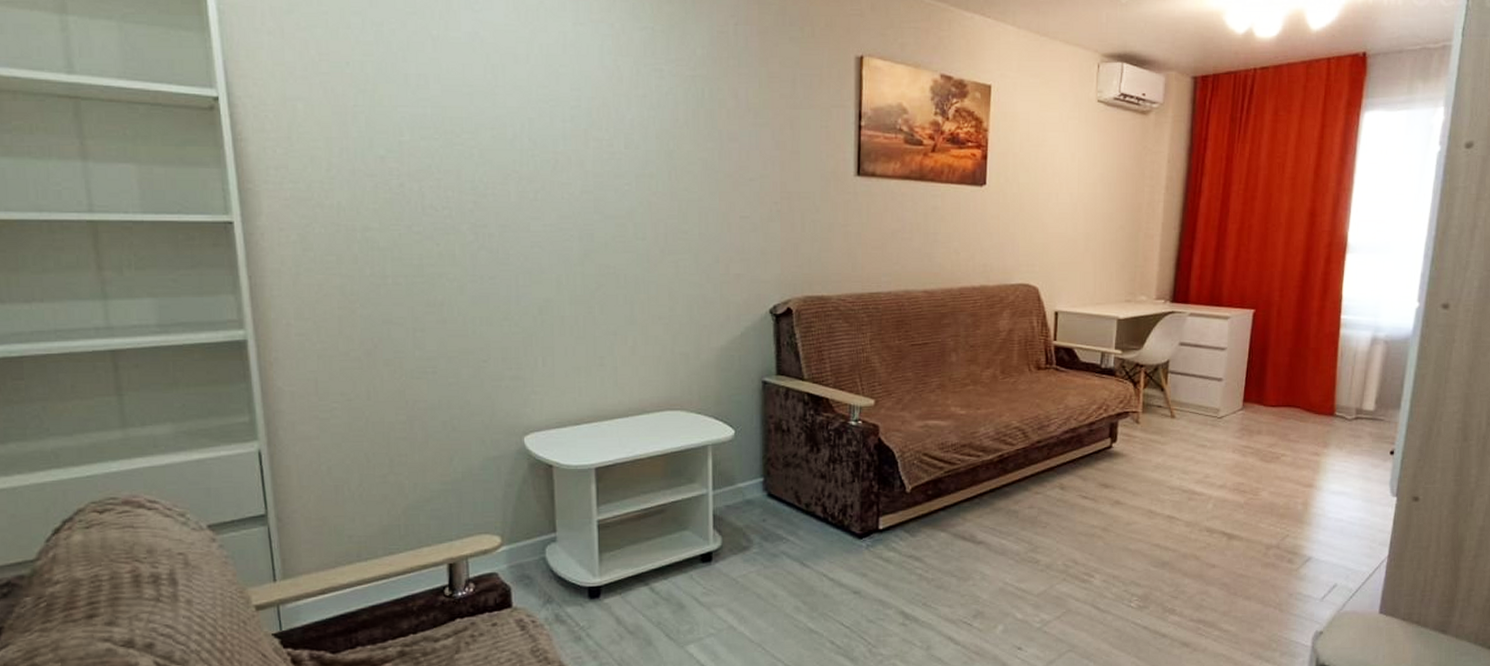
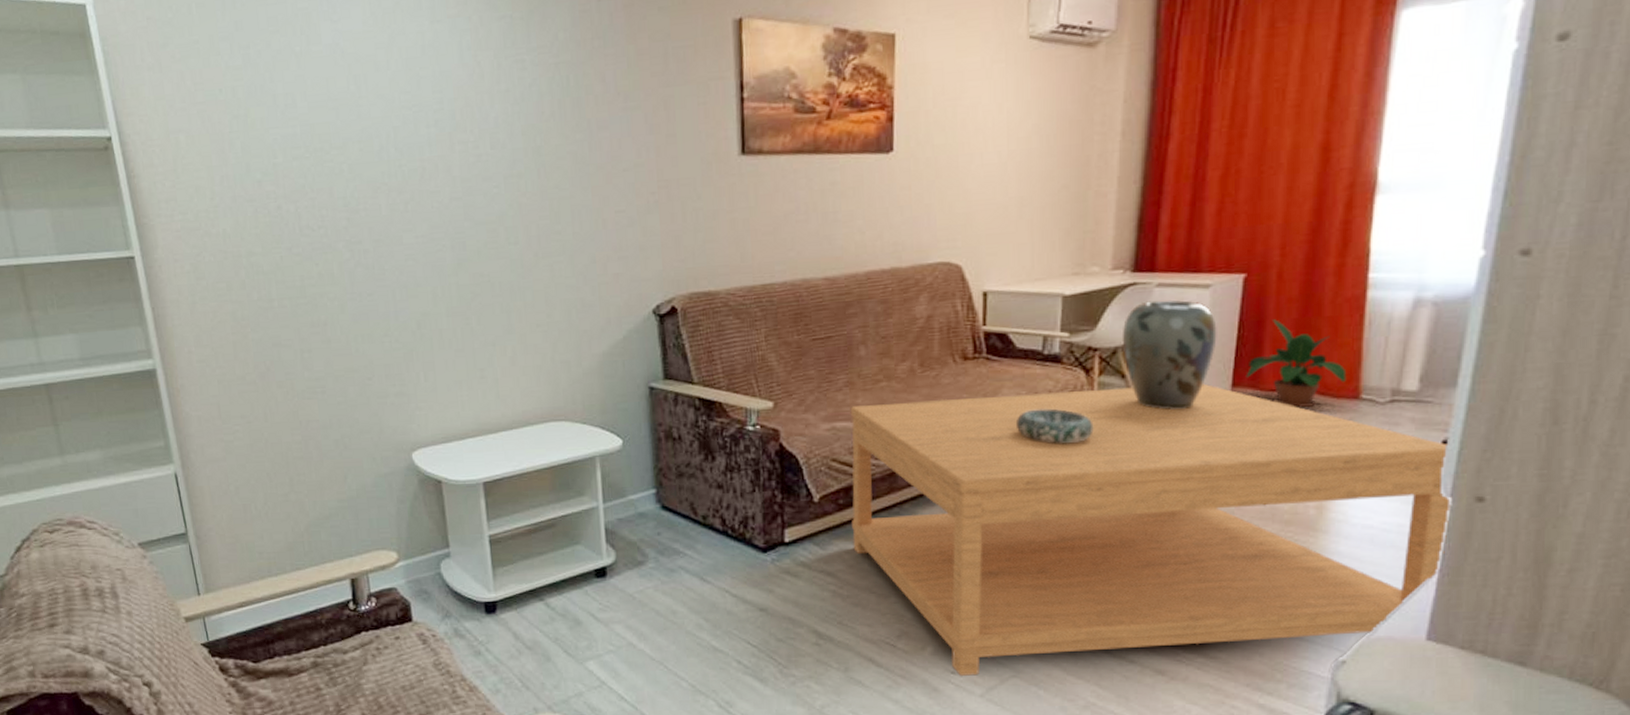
coffee table: none [939,398,1397,651] -> present [850,383,1453,676]
decorative bowl: none [1077,415,1139,445] -> present [1015,408,1094,443]
vase: none [1162,327,1233,419] -> present [1121,300,1217,410]
potted plant: none [1253,348,1325,421] -> present [1246,319,1347,407]

